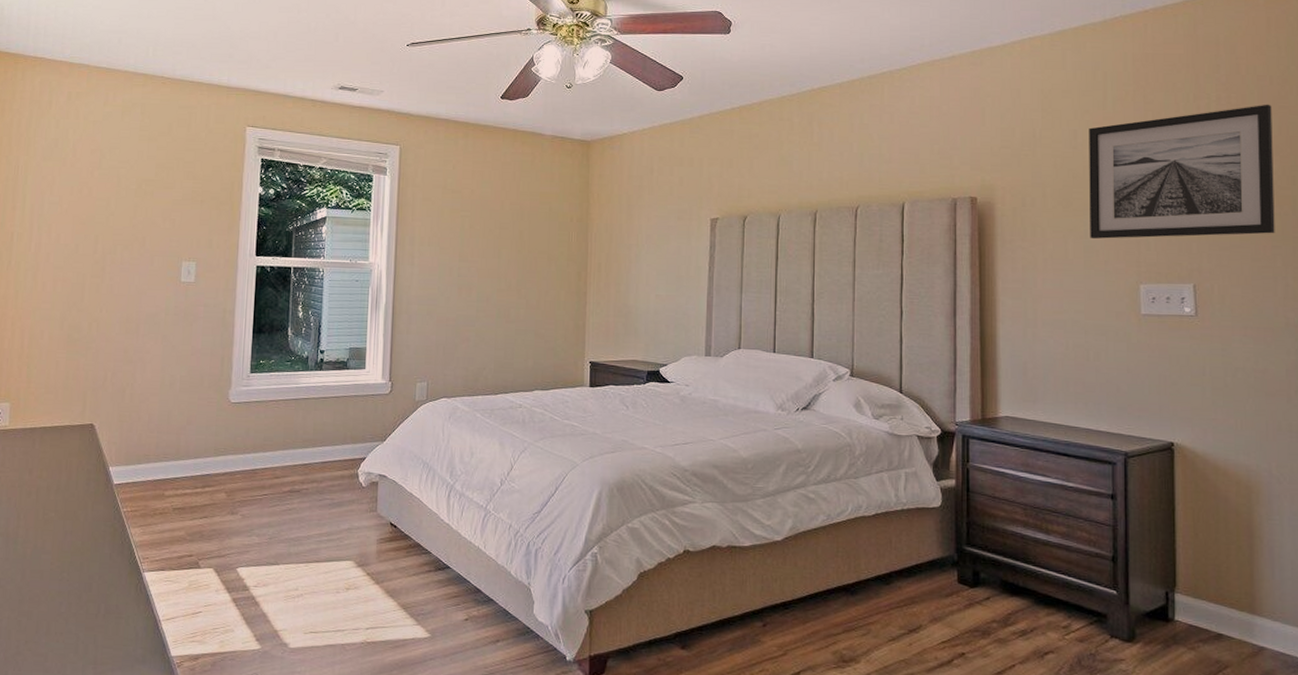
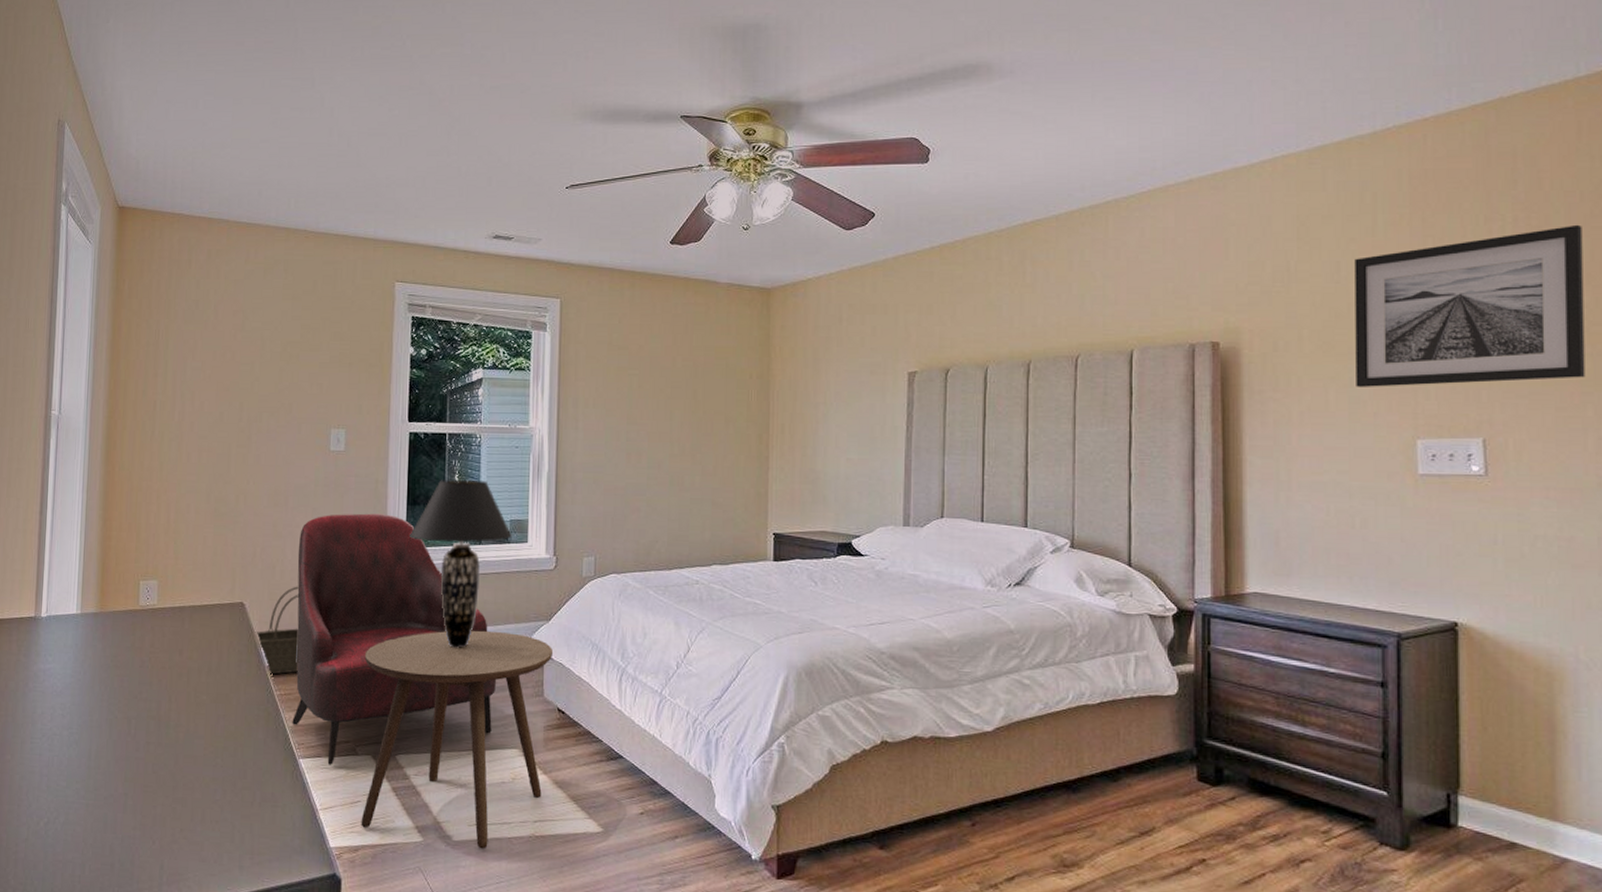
basket: none [103,408,147,493] -> present [255,586,299,675]
armchair: none [137,340,333,578] -> present [292,513,496,765]
side table: none [201,450,386,656] -> present [361,630,552,850]
table lamp: none [254,309,352,467] -> present [410,479,513,648]

